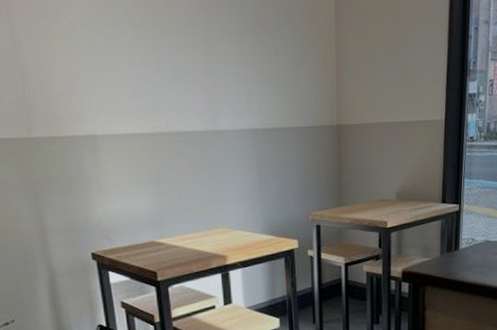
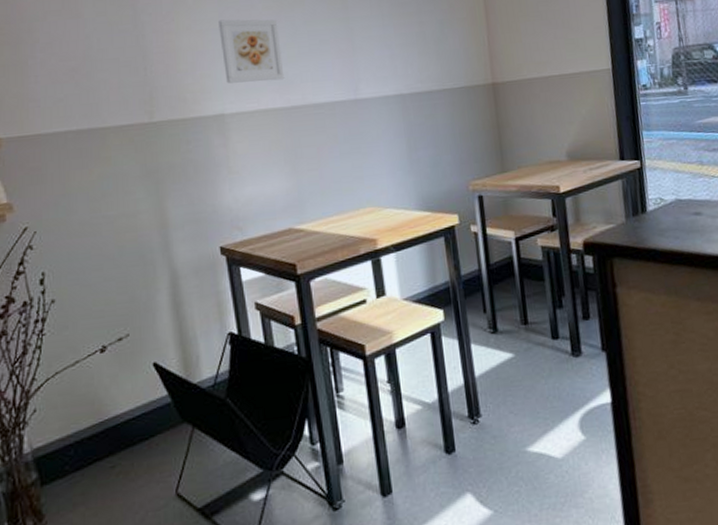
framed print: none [91,45,151,108] -> present [219,19,285,84]

